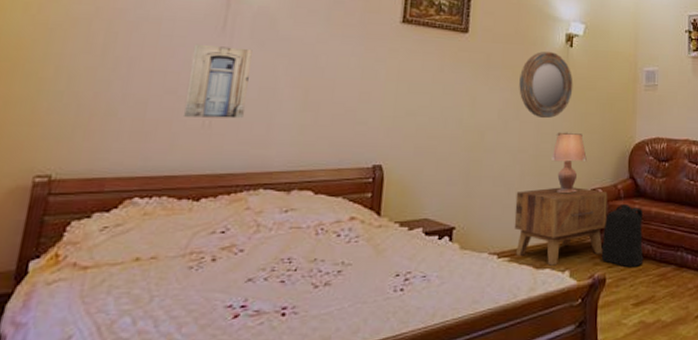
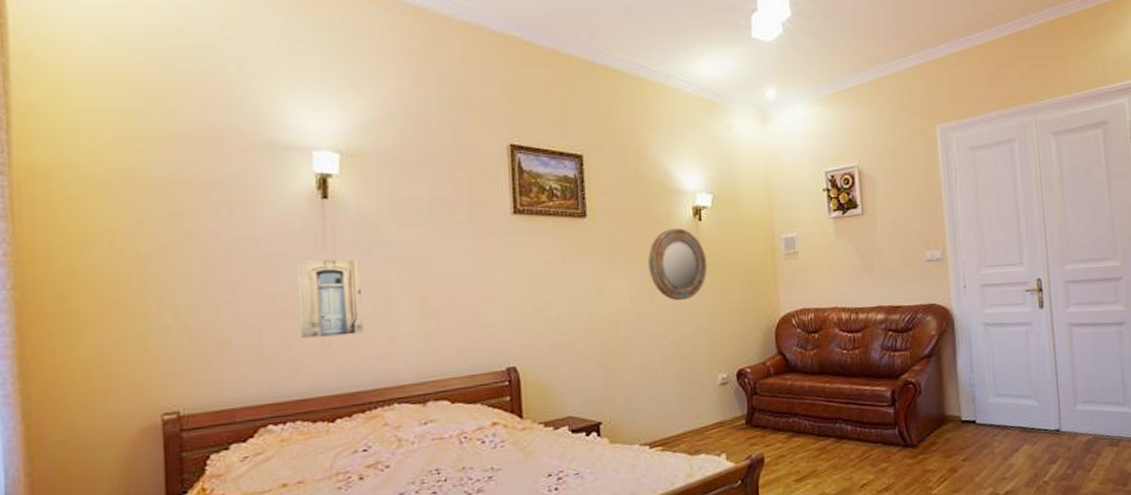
side table: present [514,187,608,266] -> none [660,368,759,451]
lamp: present [551,132,587,193] -> none [693,312,731,376]
backpack: present [601,203,644,268] -> none [756,380,801,445]

